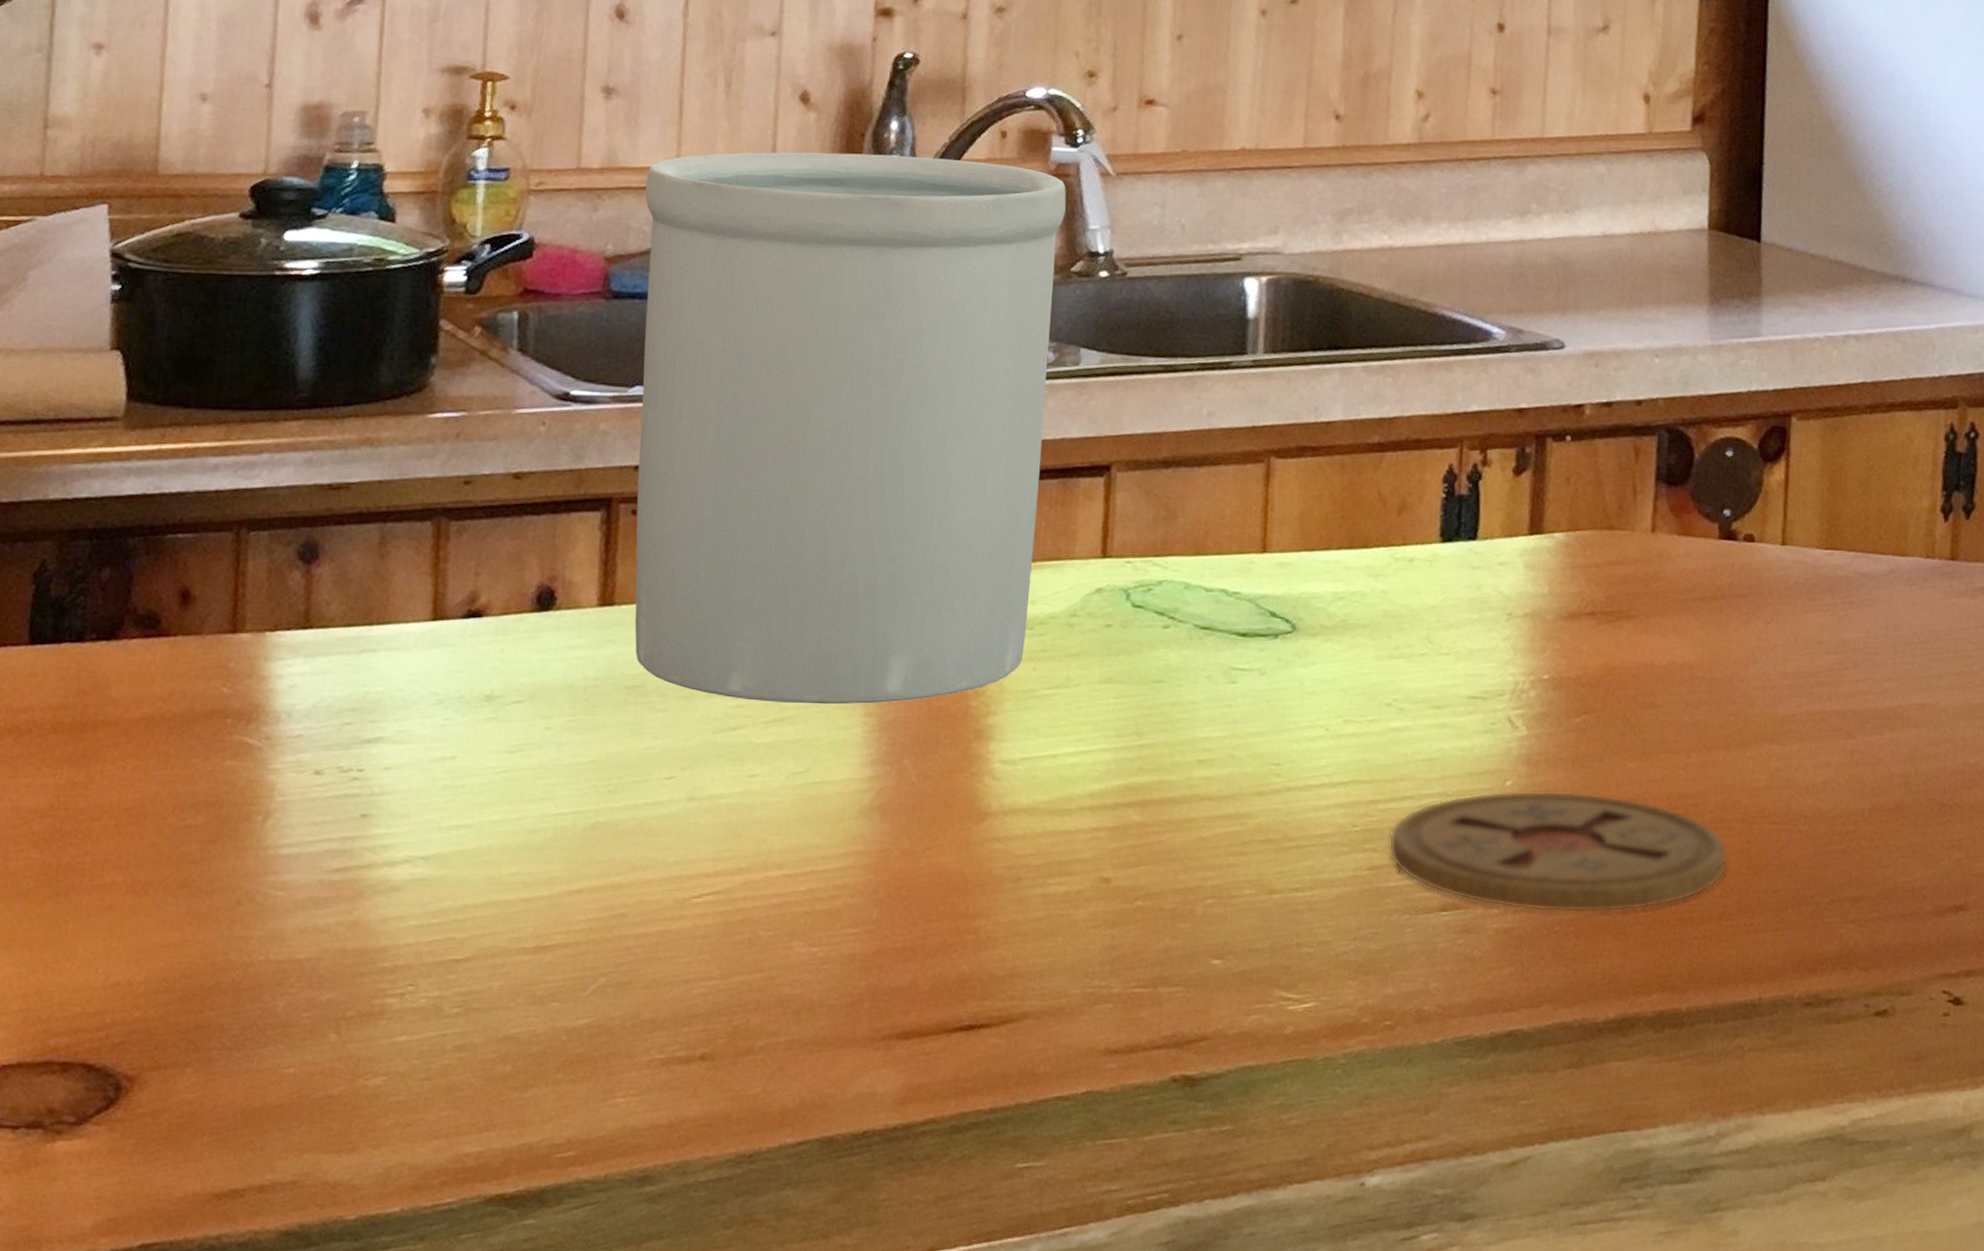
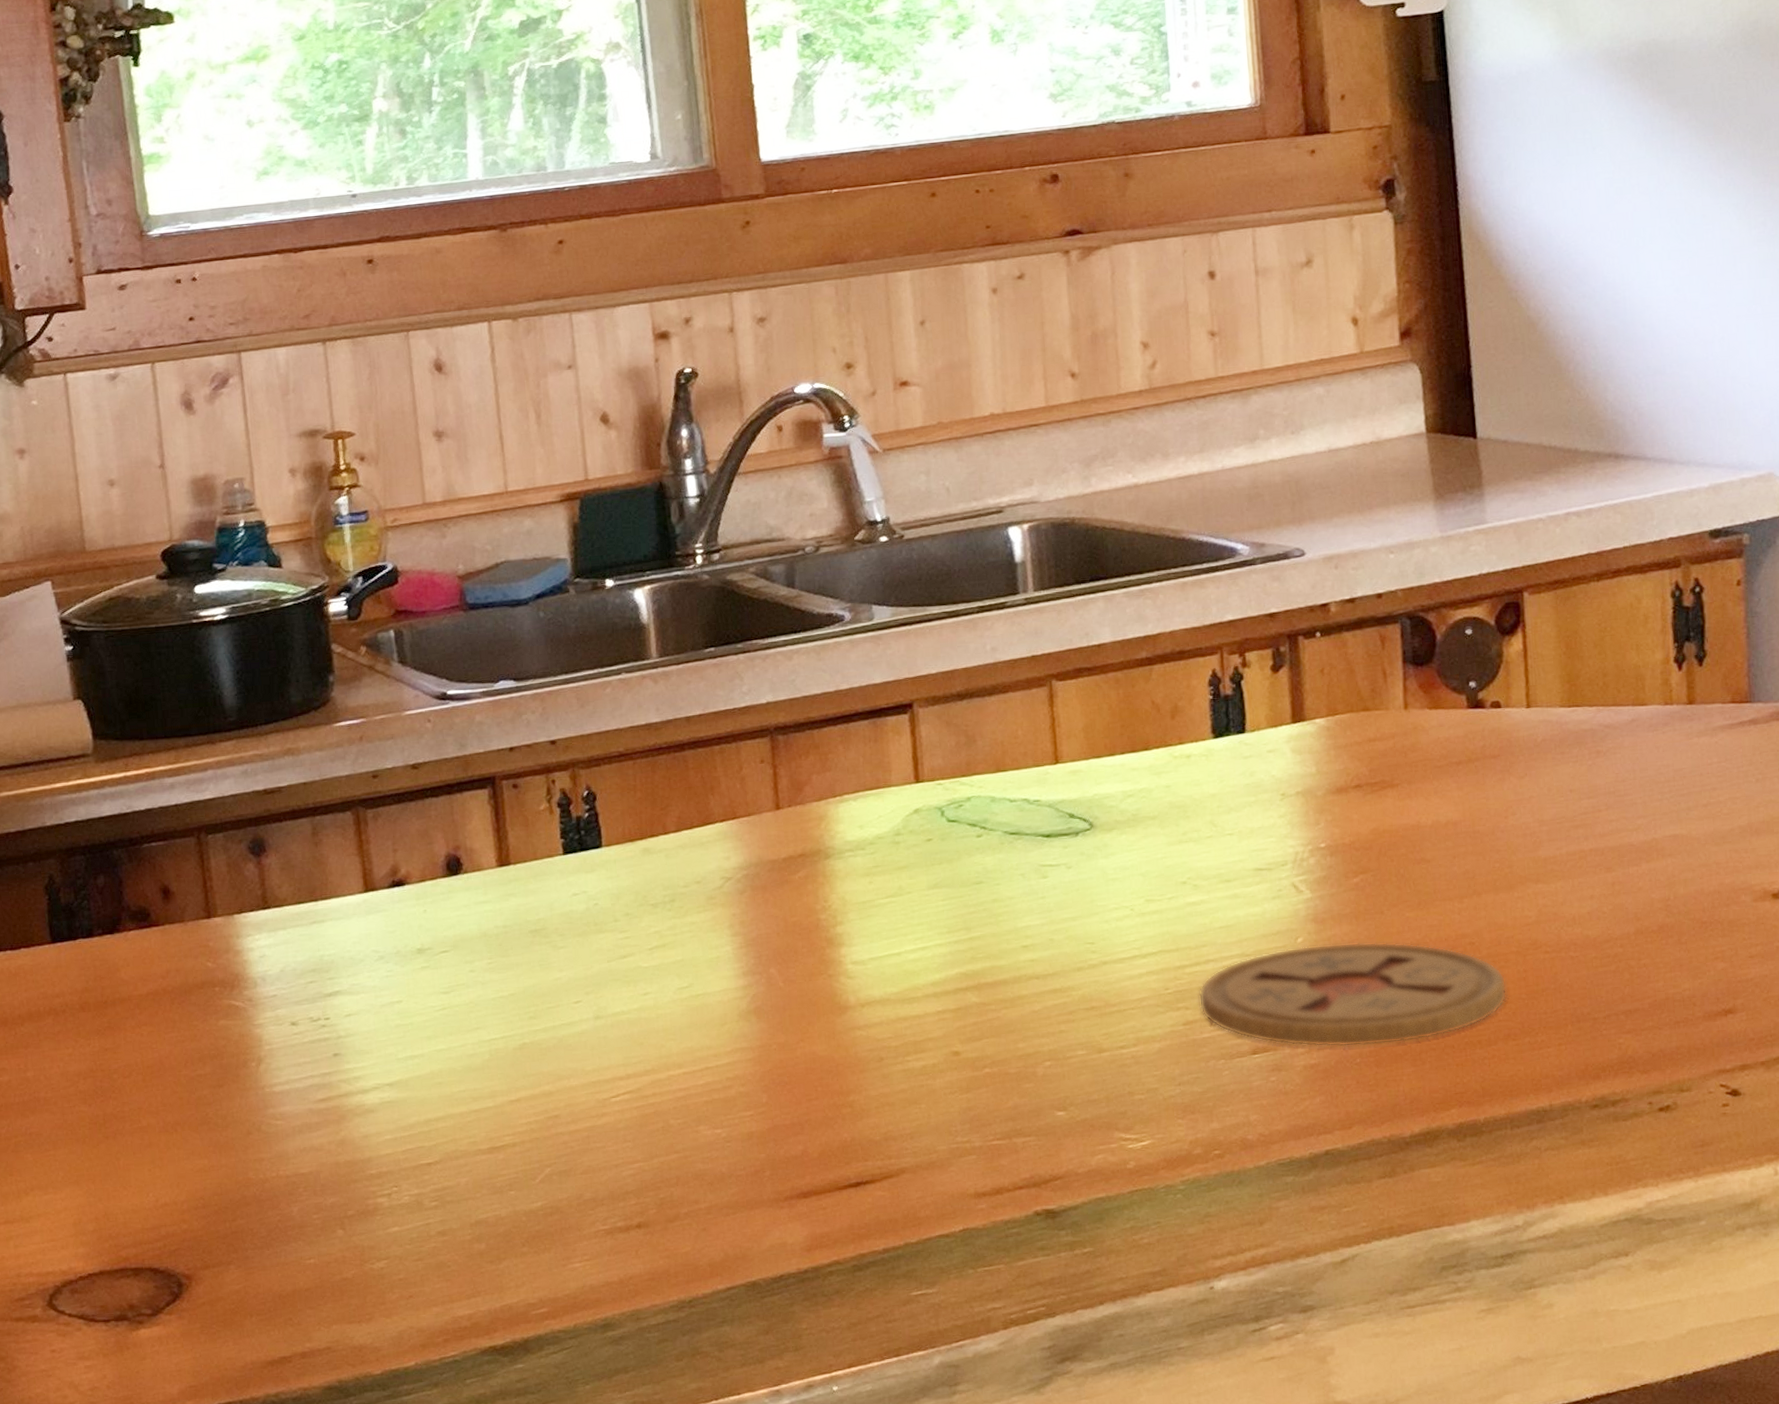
utensil holder: present [634,152,1066,705] -> none [482,454,860,932]

